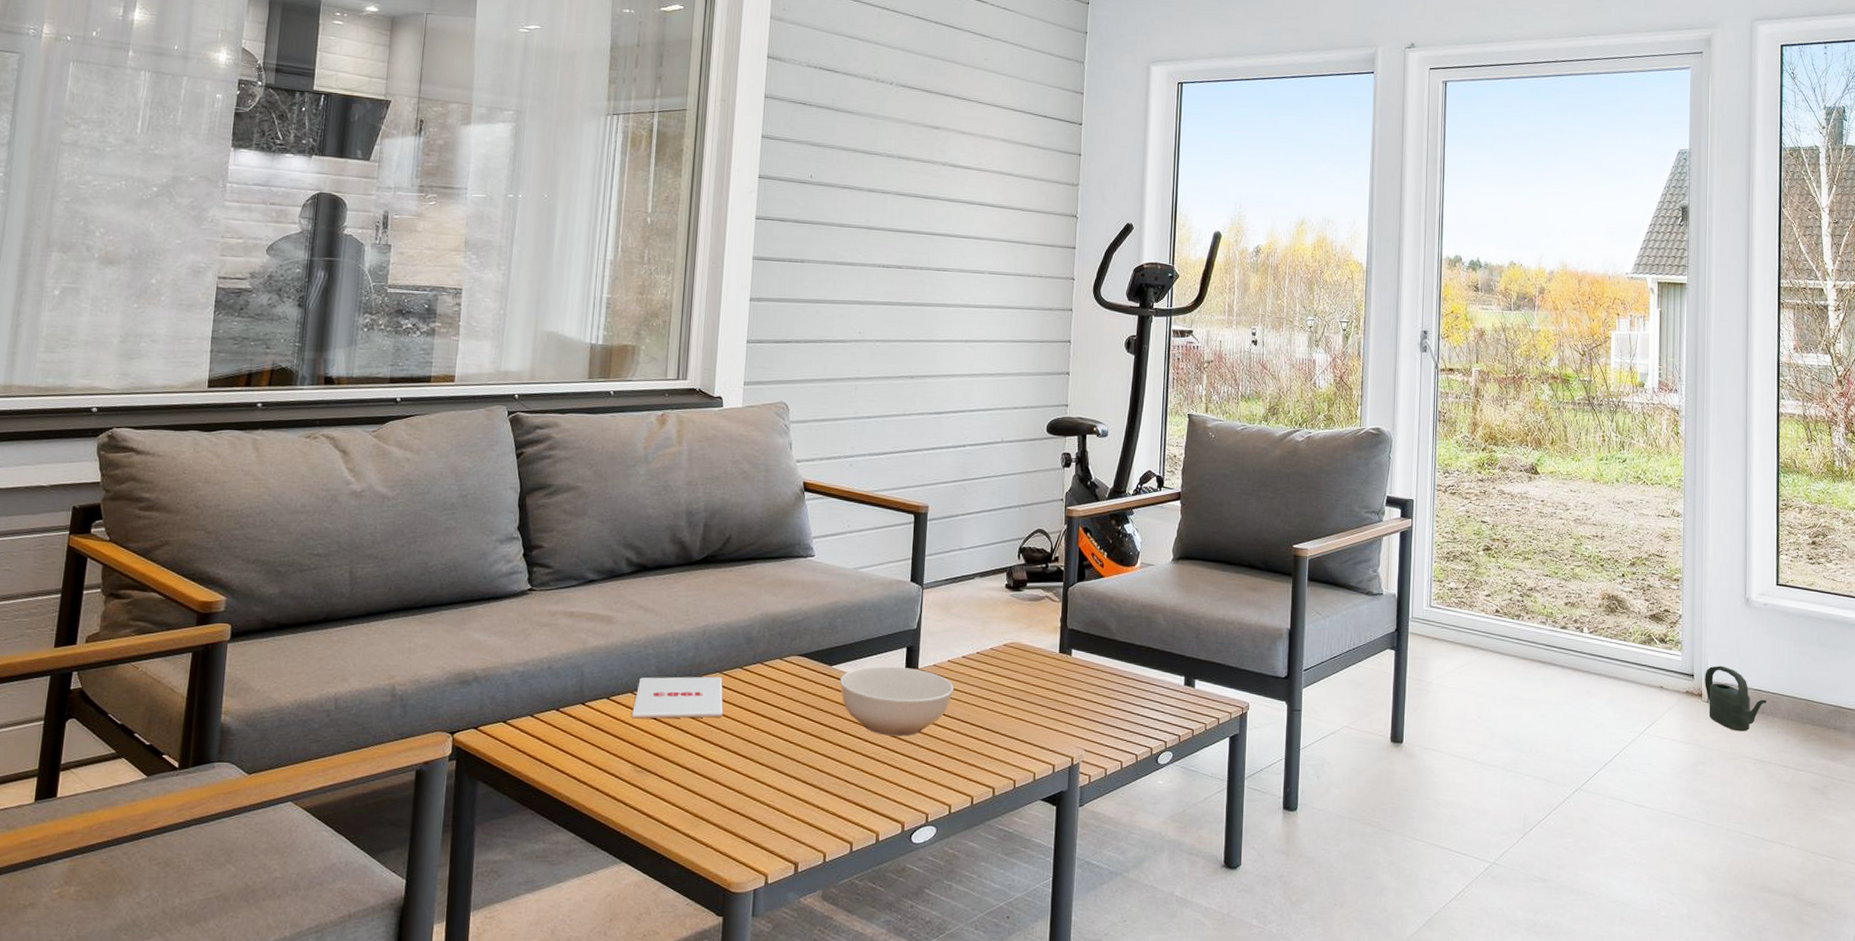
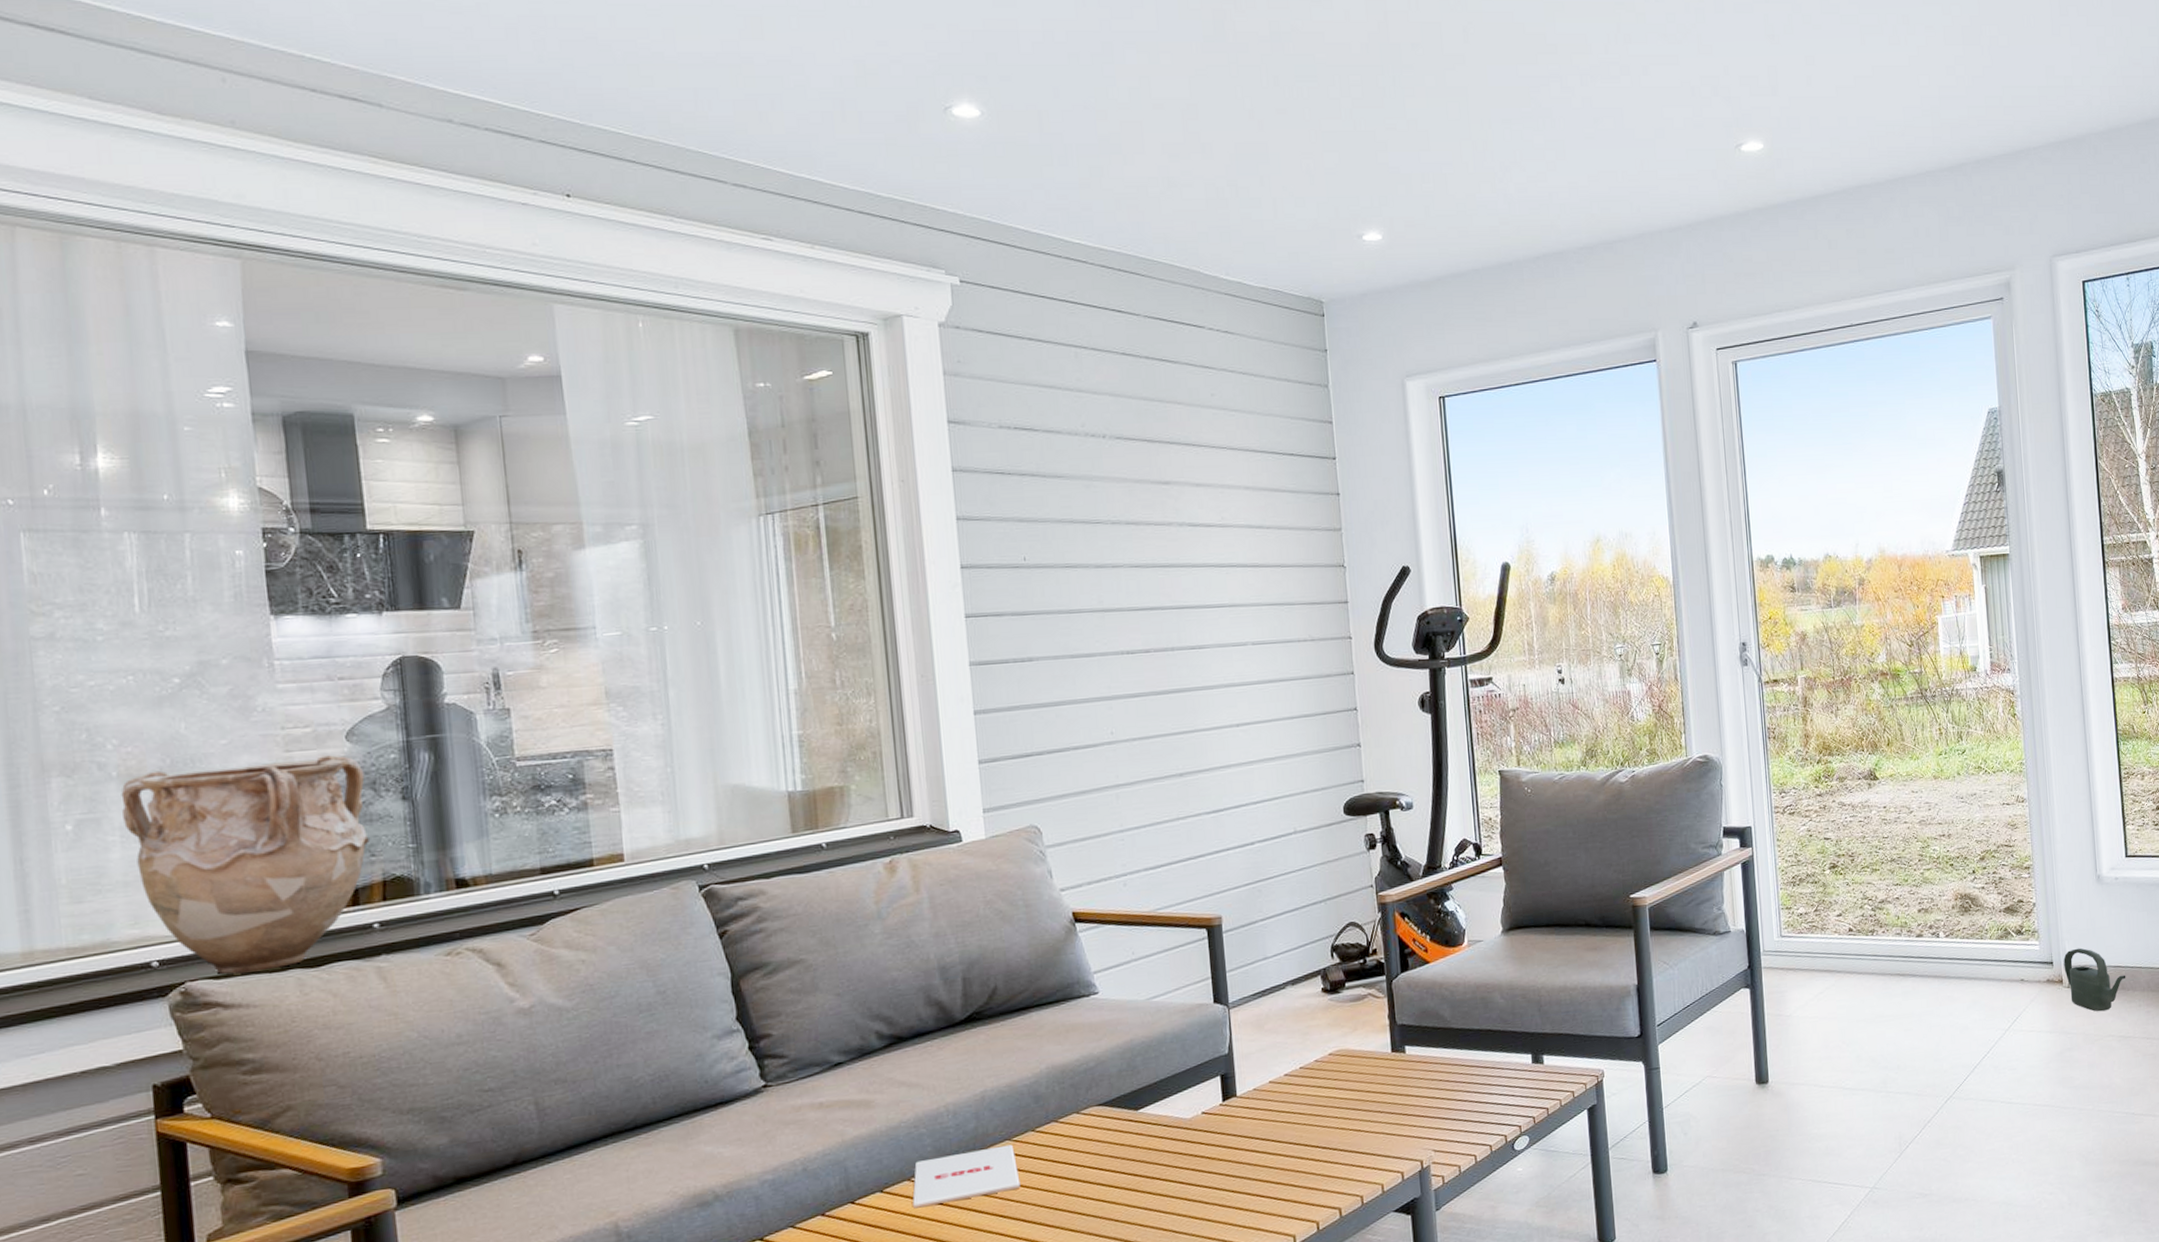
vase: none [95,257,275,428] -> present [121,755,370,975]
bowl: present [839,666,954,737] -> none [1149,1096,1280,1175]

